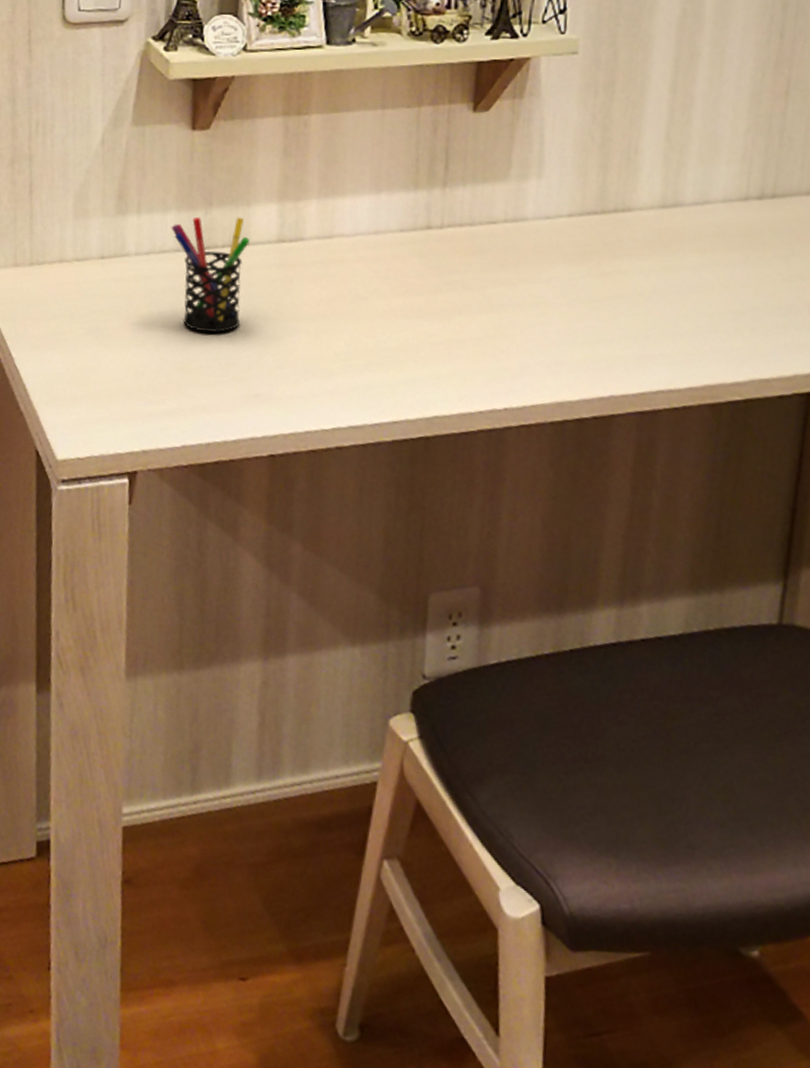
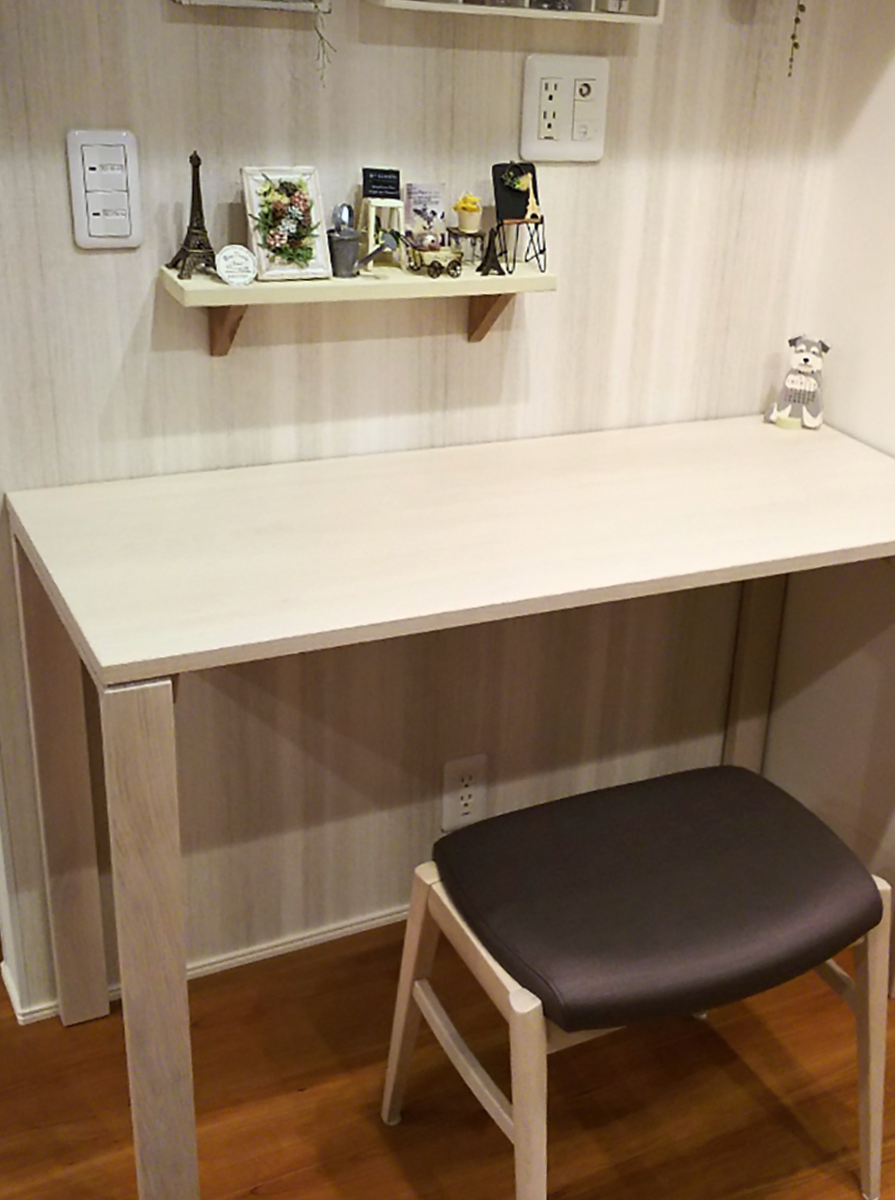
pen holder: present [171,216,250,333] -> none [196,438,271,546]

